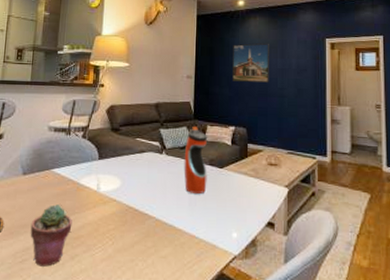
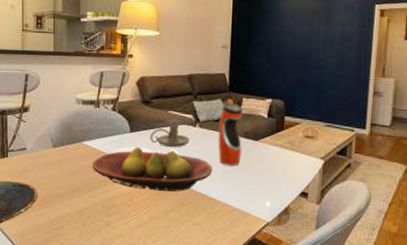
potted succulent: present [30,204,72,267] -> none [65,176,106,233]
fruit bowl: none [60,174,179,222] -> present [92,146,213,192]
candle holder: none [118,150,156,176] -> present [150,123,190,148]
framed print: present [232,43,269,82] -> none [271,9,313,53]

